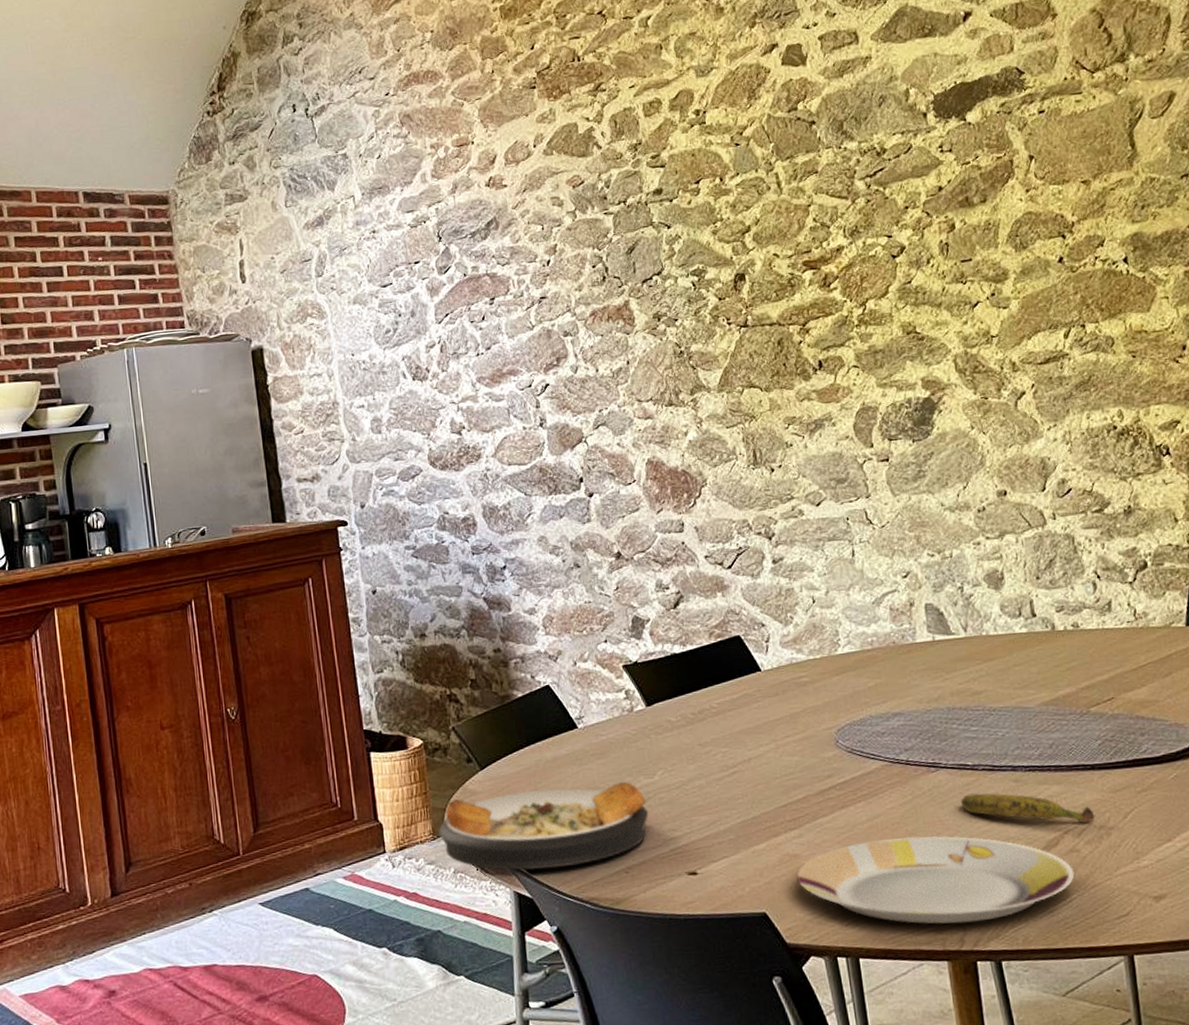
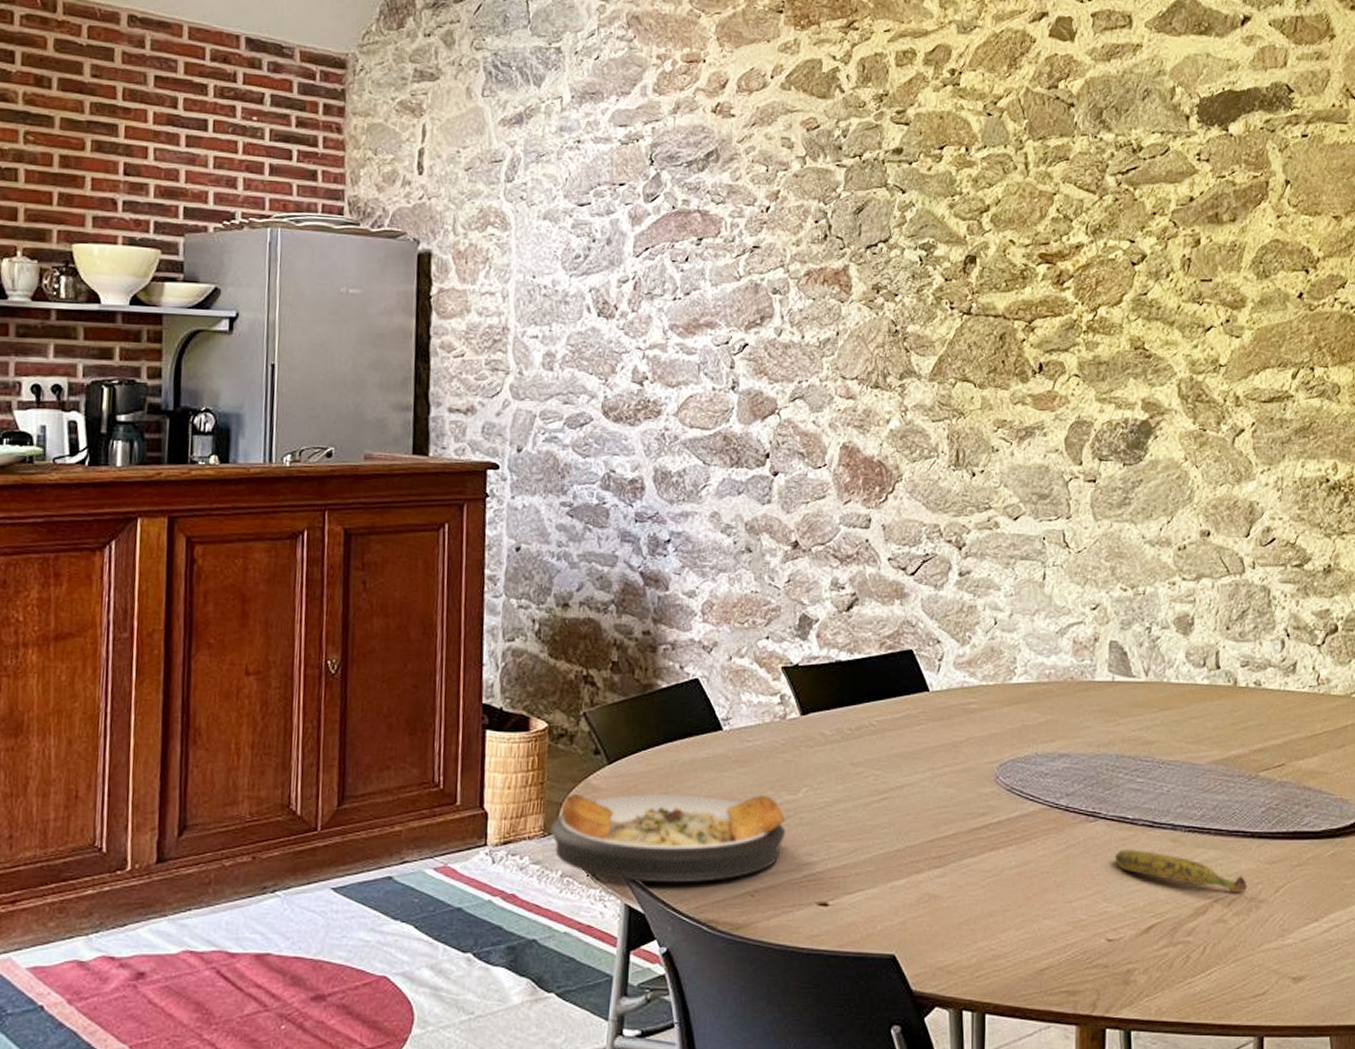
plate: present [797,835,1075,925] -> none [933,888,1218,987]

